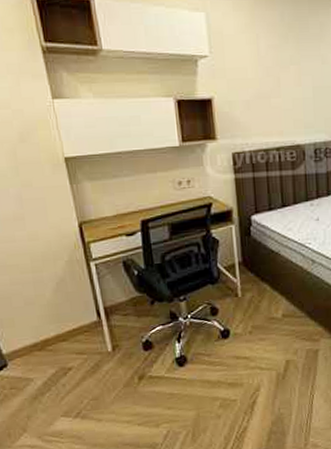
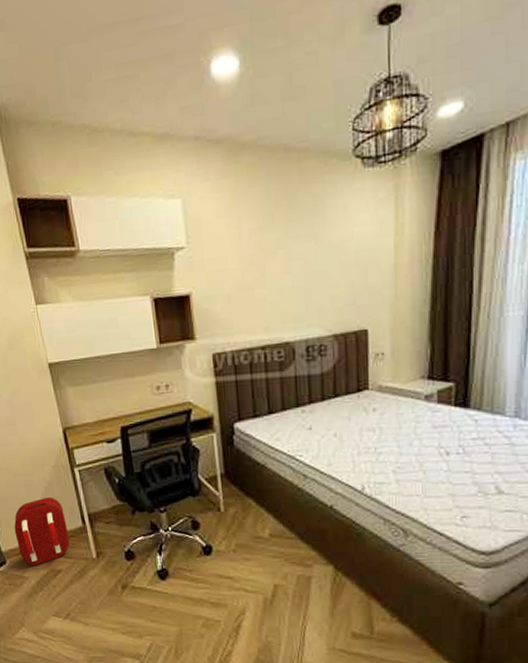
backpack: none [18,292,83,366] -> present [14,496,70,565]

